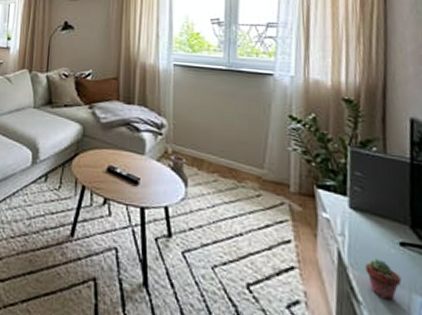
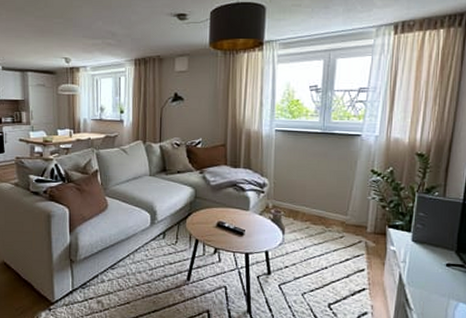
potted succulent: present [365,258,402,300] -> none [418,277,444,306]

